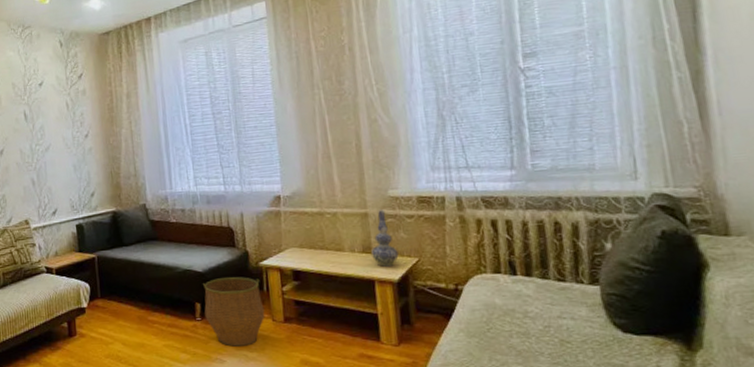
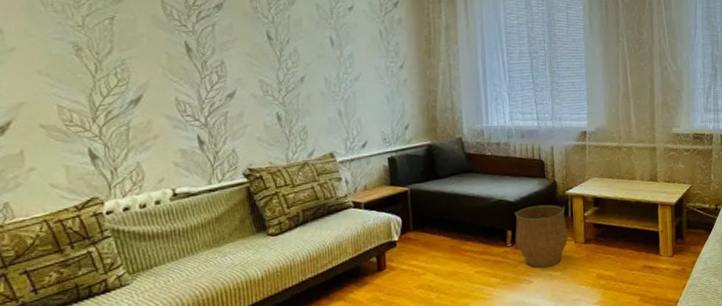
vase: present [370,210,400,267] -> none [656,144,678,192]

